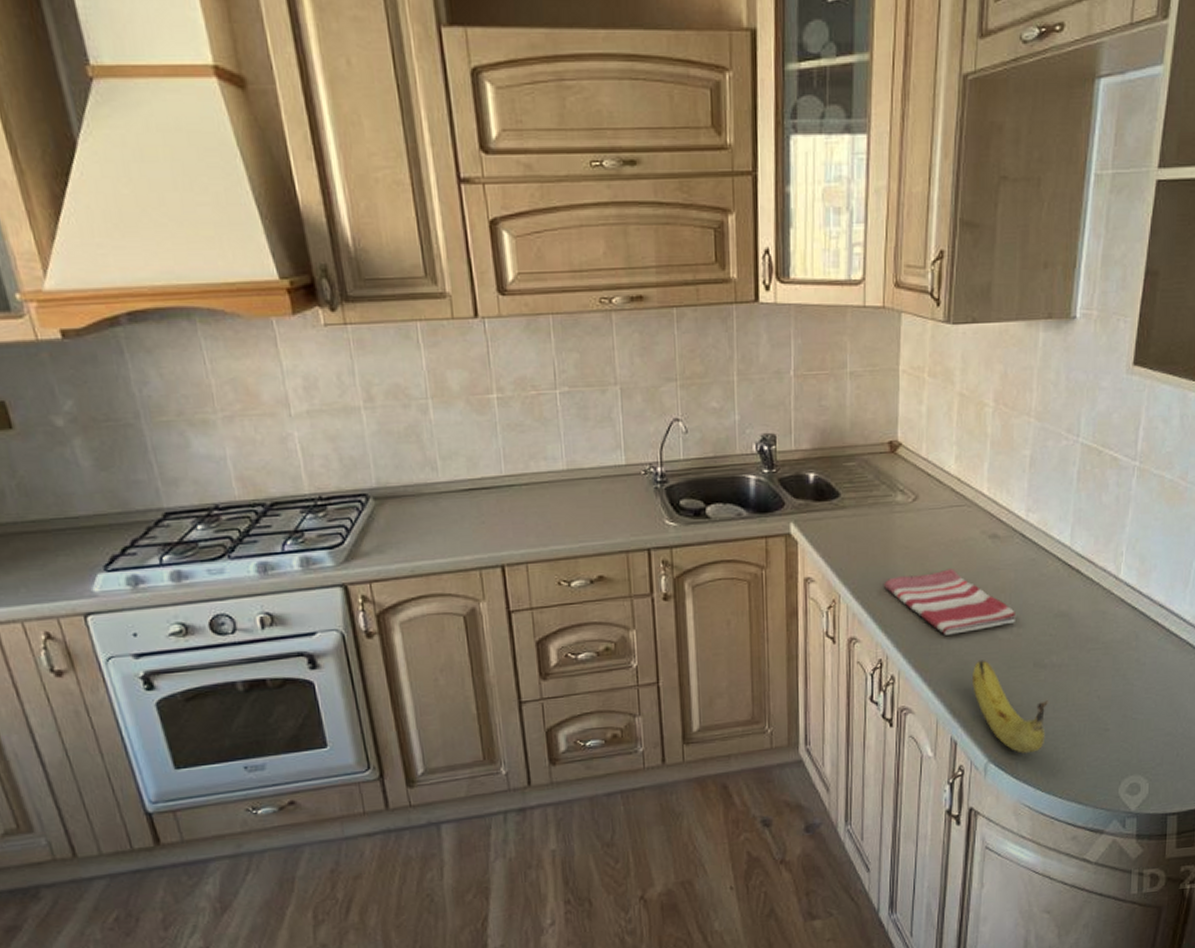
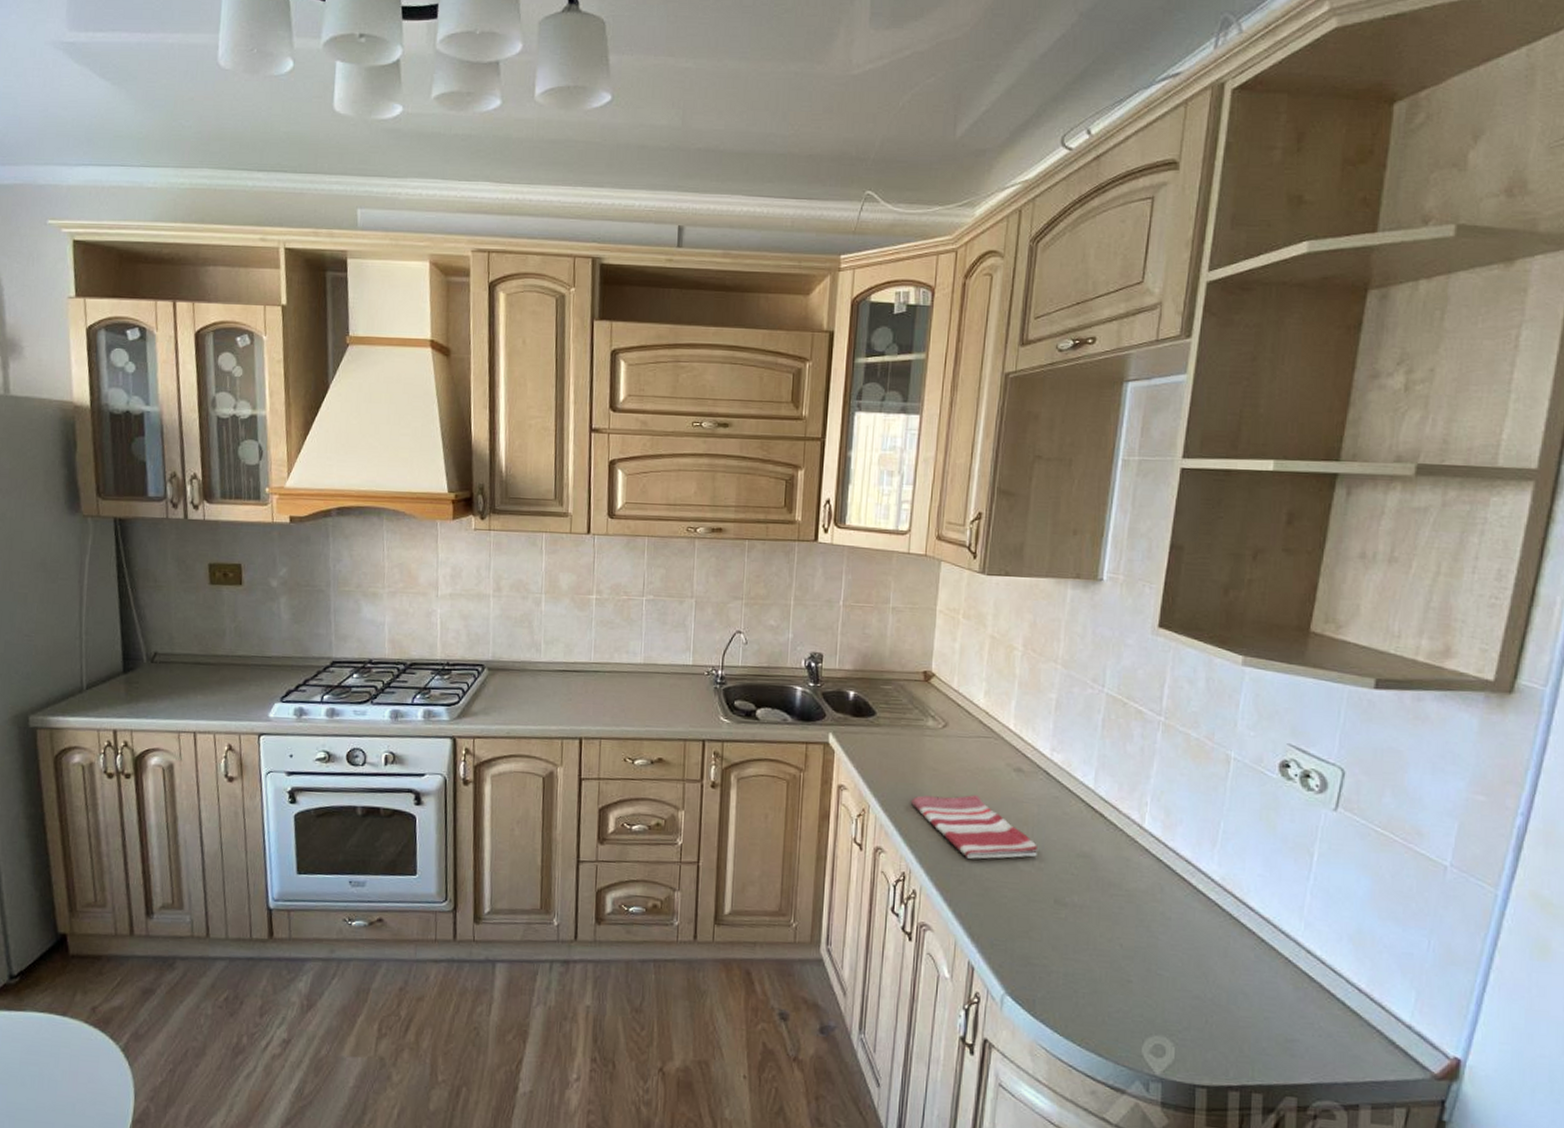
fruit: present [972,660,1049,753] -> none [992,888,1070,992]

